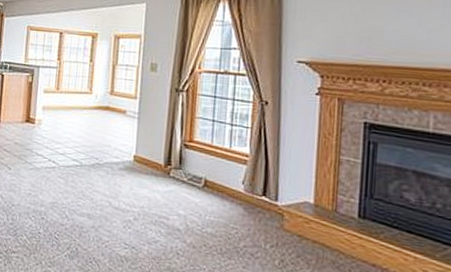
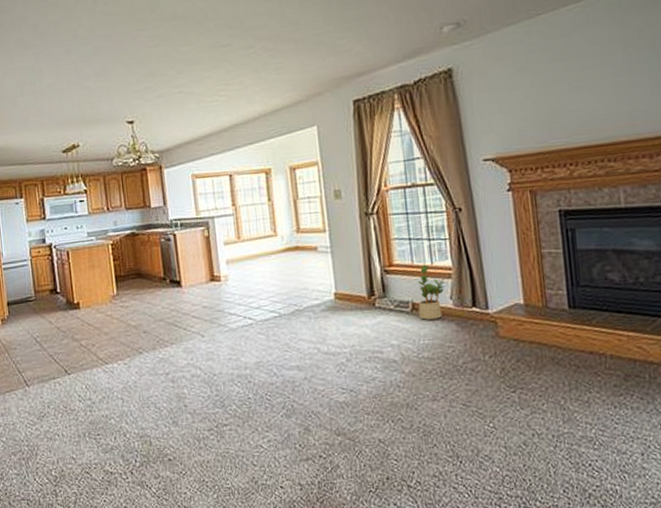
potted plant: none [209,146,240,200] -> present [417,264,445,320]

